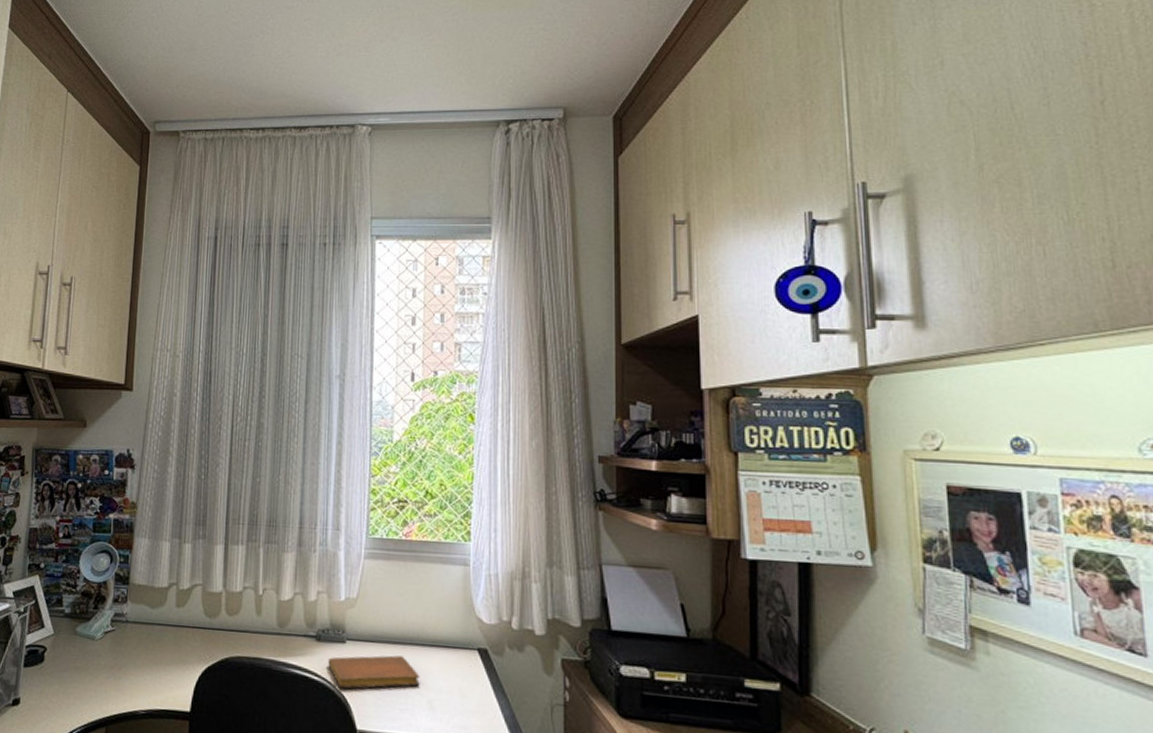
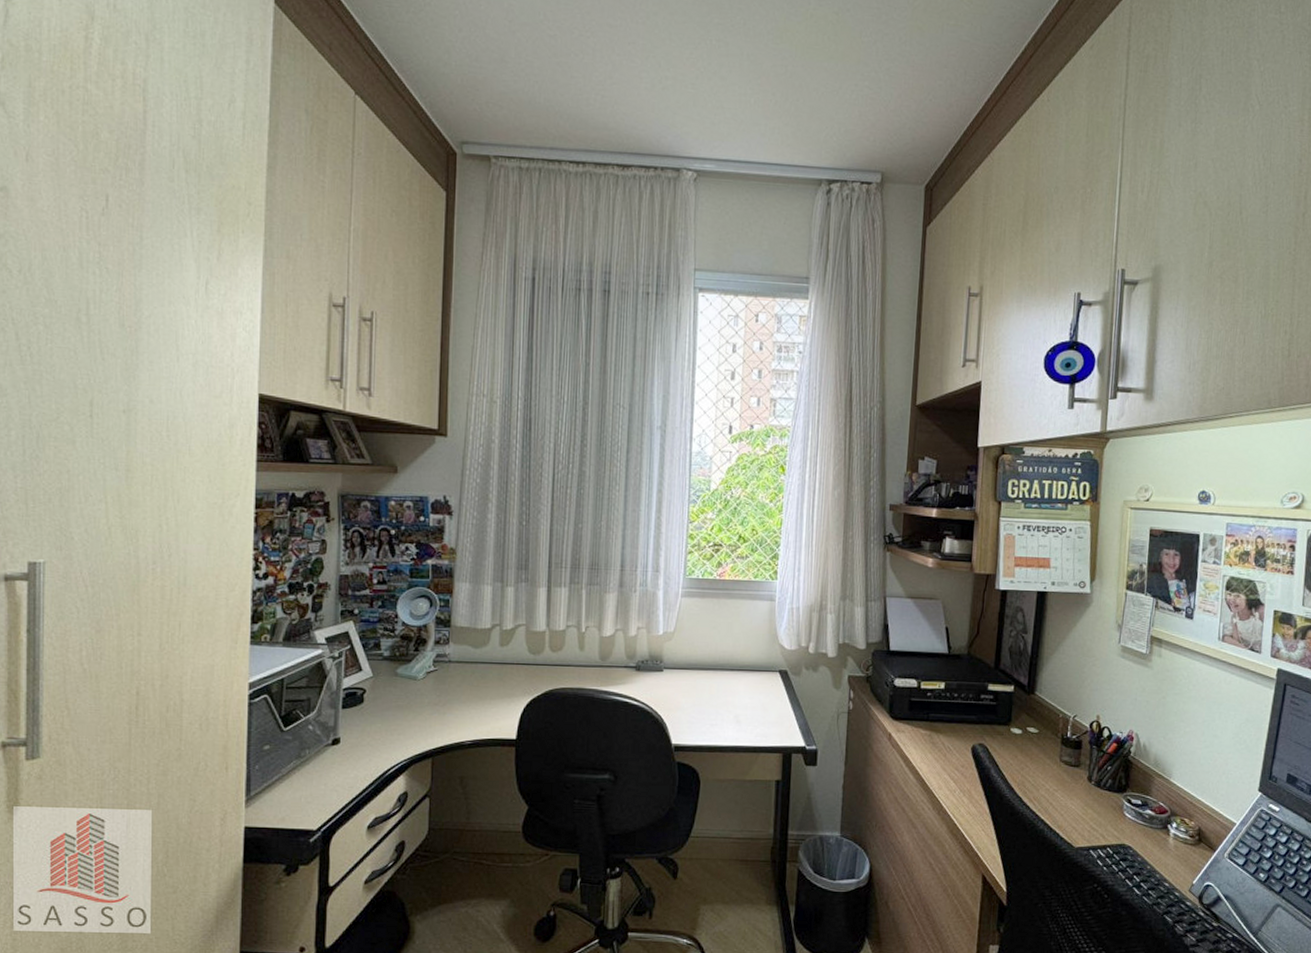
notebook: present [328,655,420,689] -> none [647,680,729,711]

